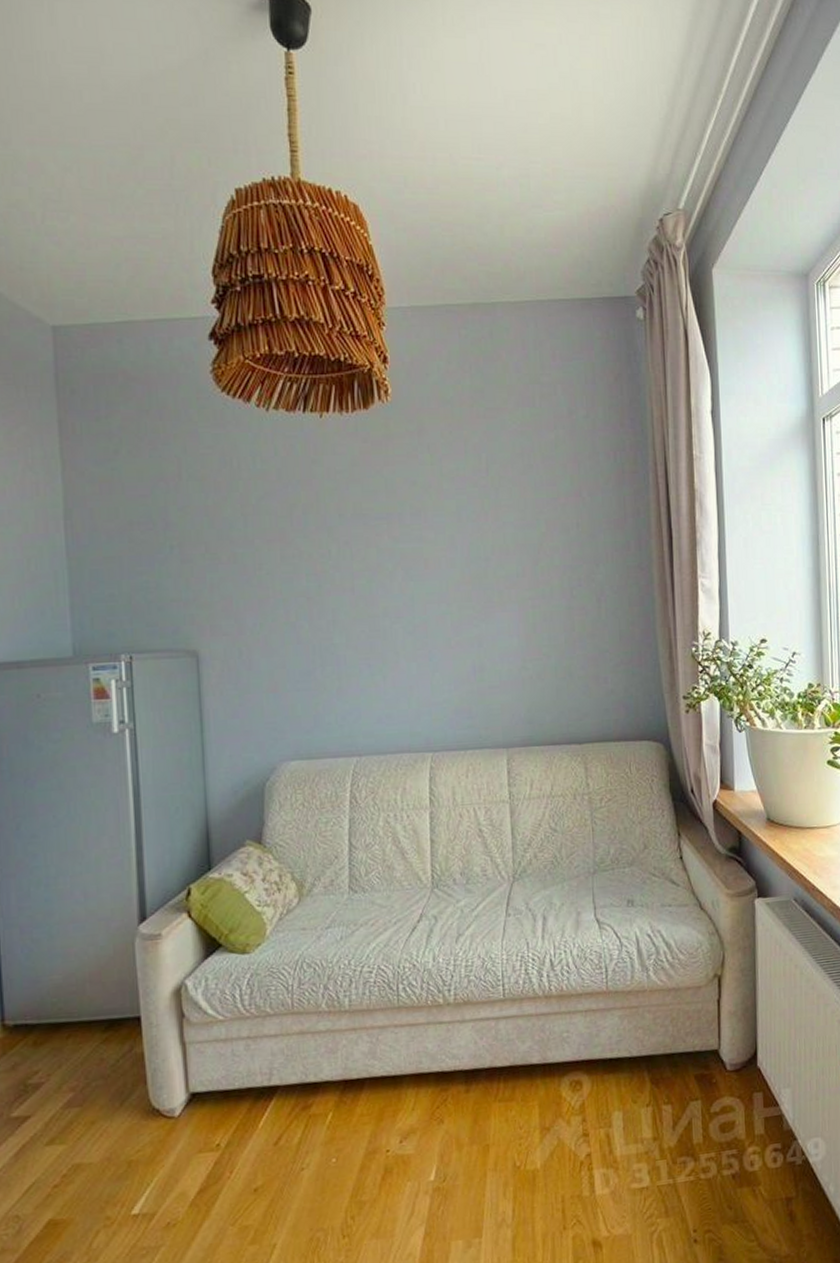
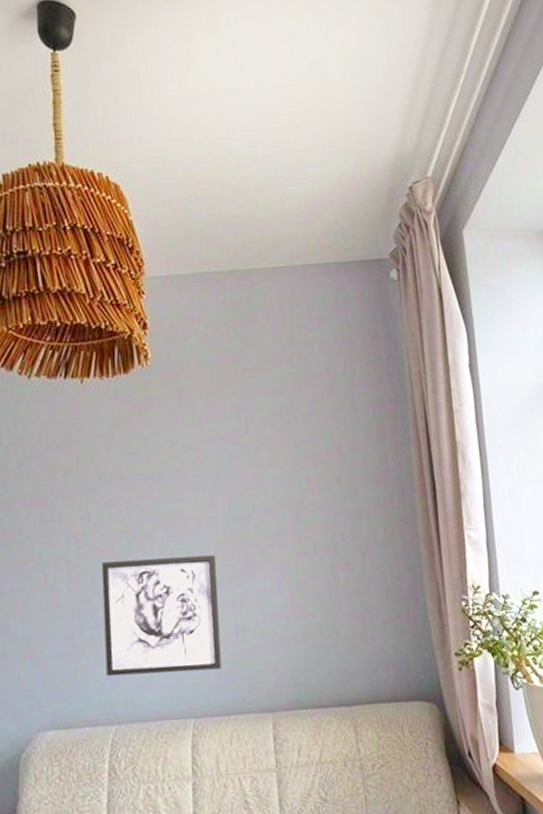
wall art: none [342,596,459,711] -> present [101,555,222,677]

